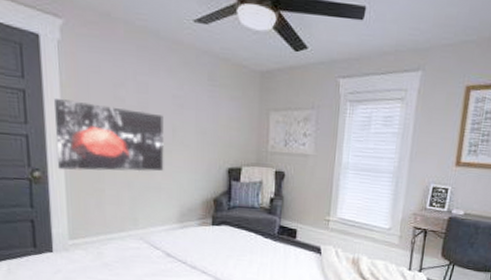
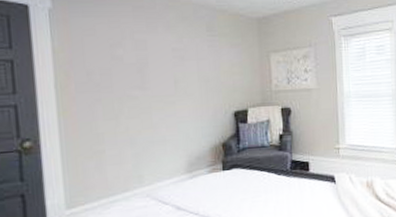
wall art: present [54,99,164,172] -> none [46,65,168,137]

